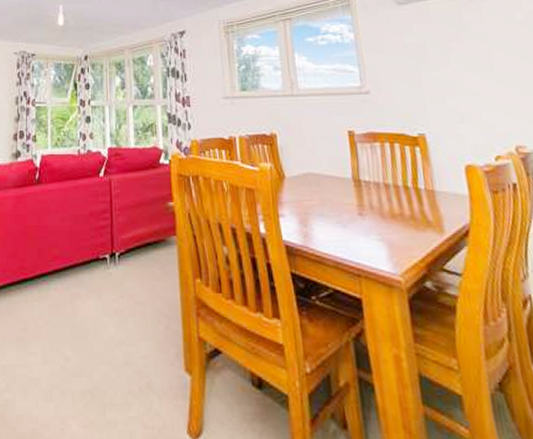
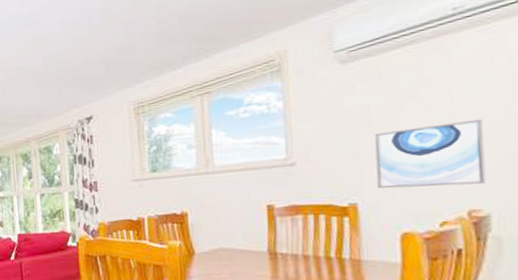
wall art: none [432,63,525,122] -> present [374,119,486,189]

